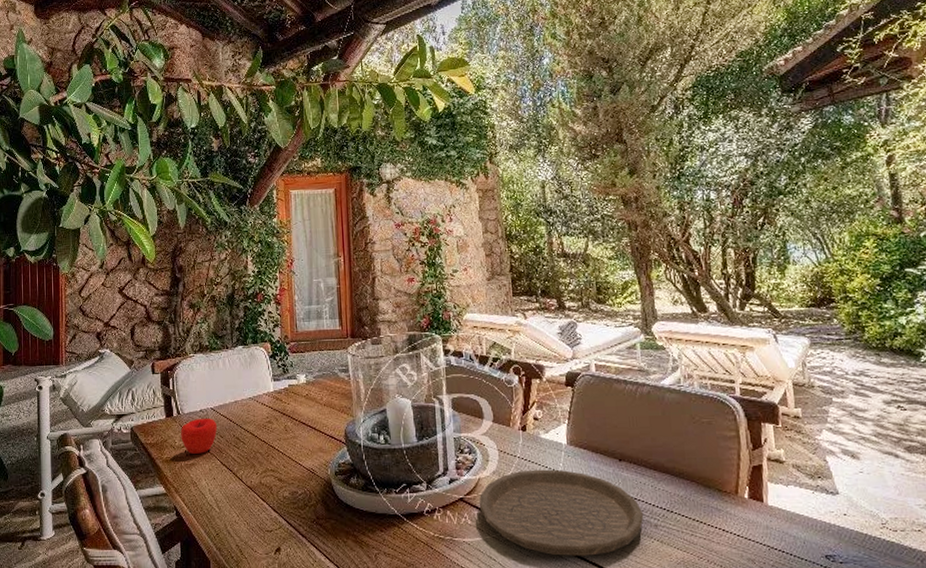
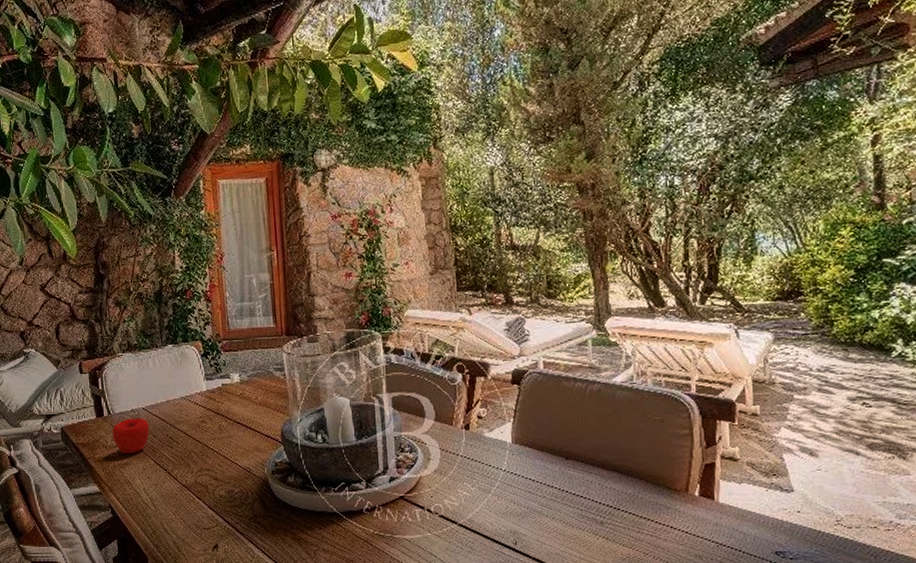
plate: present [479,469,644,556] -> none [420,467,590,552]

